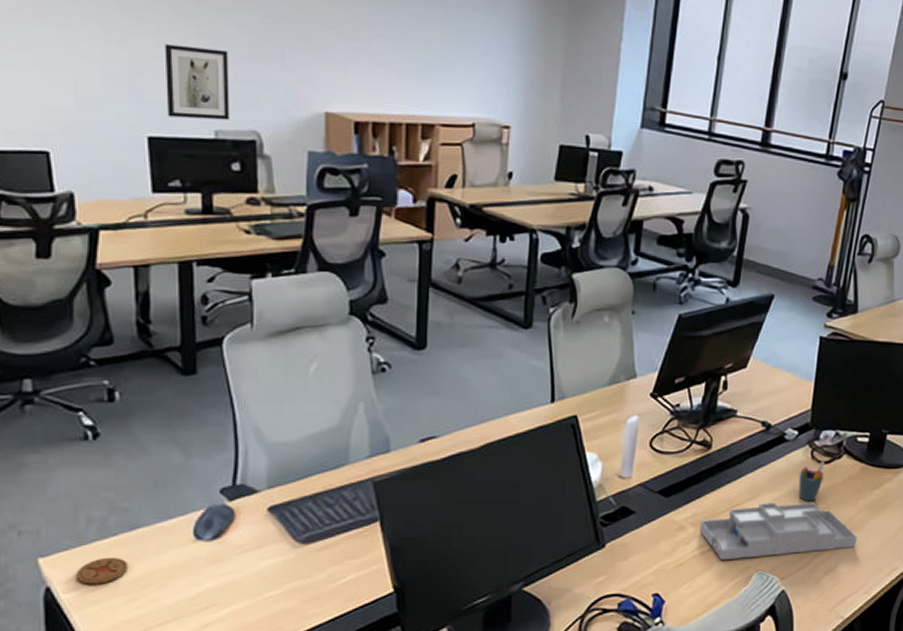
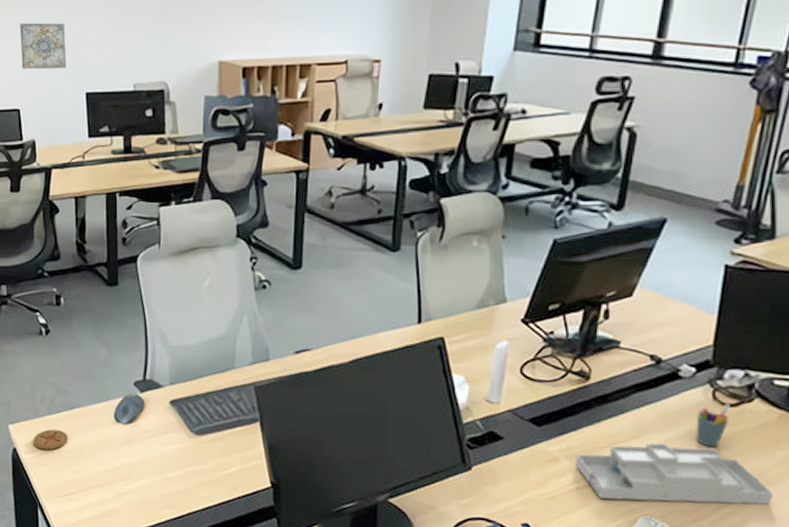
wall art: none [47,40,119,105] -> present [19,22,67,69]
wall art: present [164,44,230,120] -> none [98,16,145,75]

